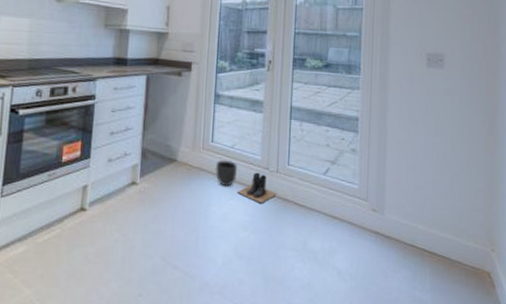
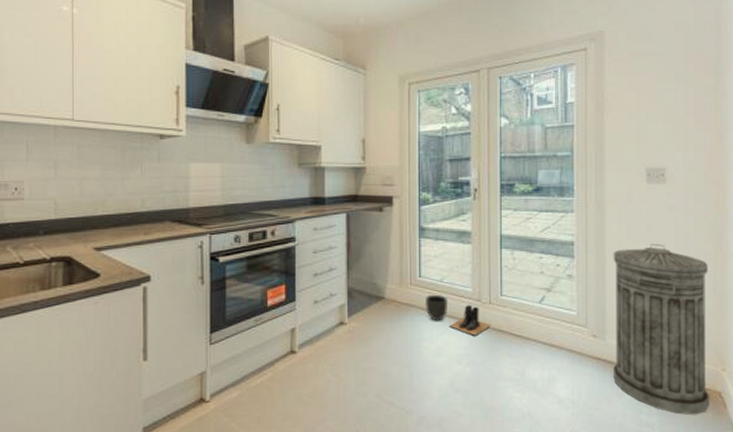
trash can: none [390,124,480,294] -> present [613,244,710,415]

